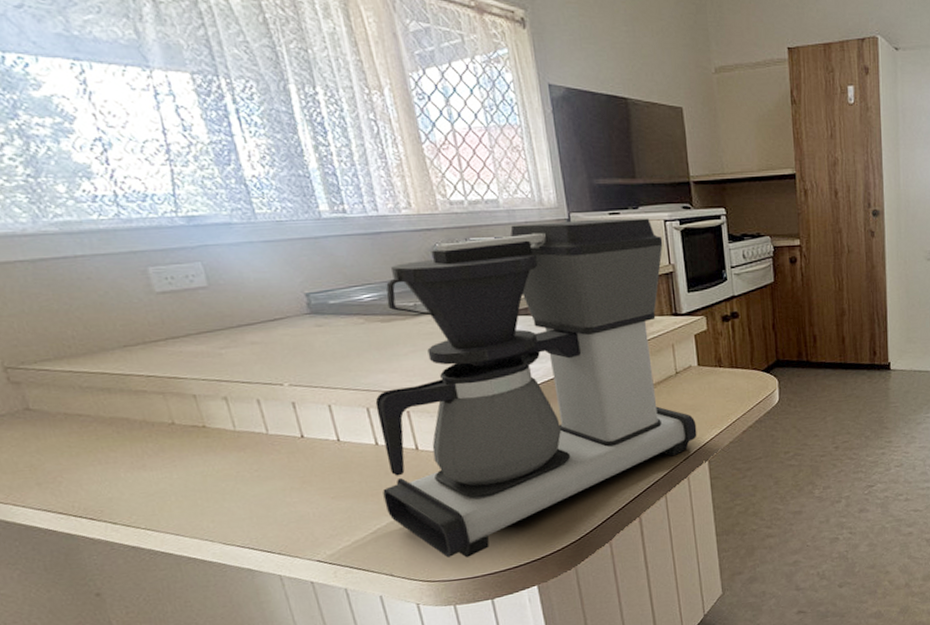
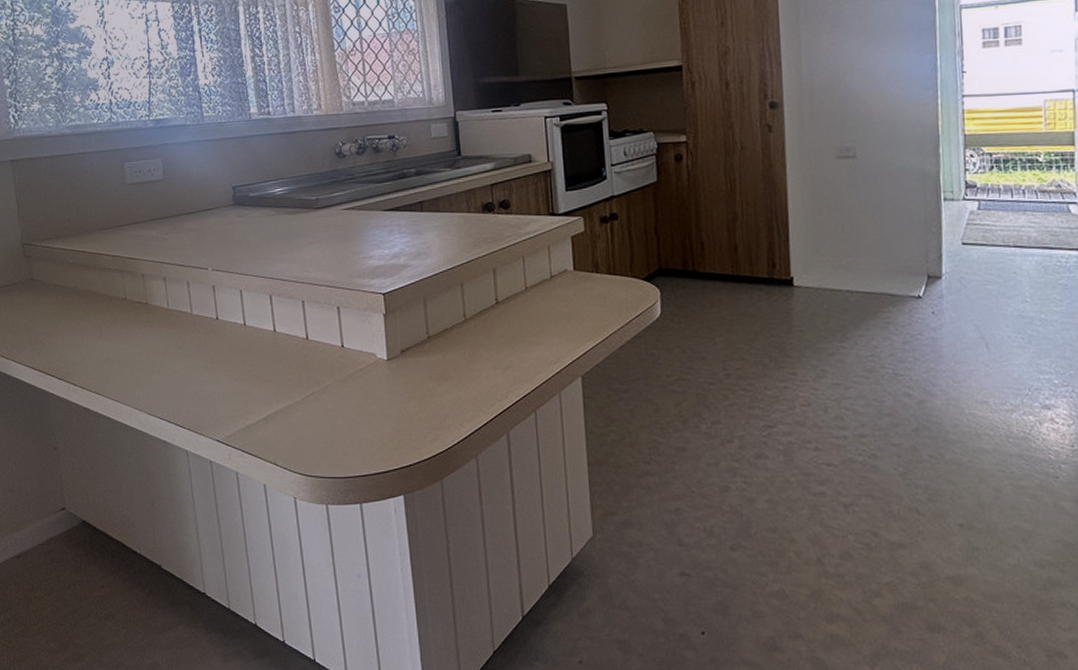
coffee maker: present [375,218,697,558] -> none [275,115,571,455]

